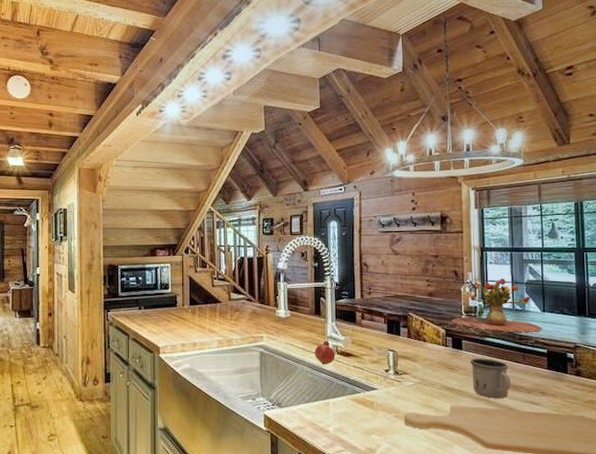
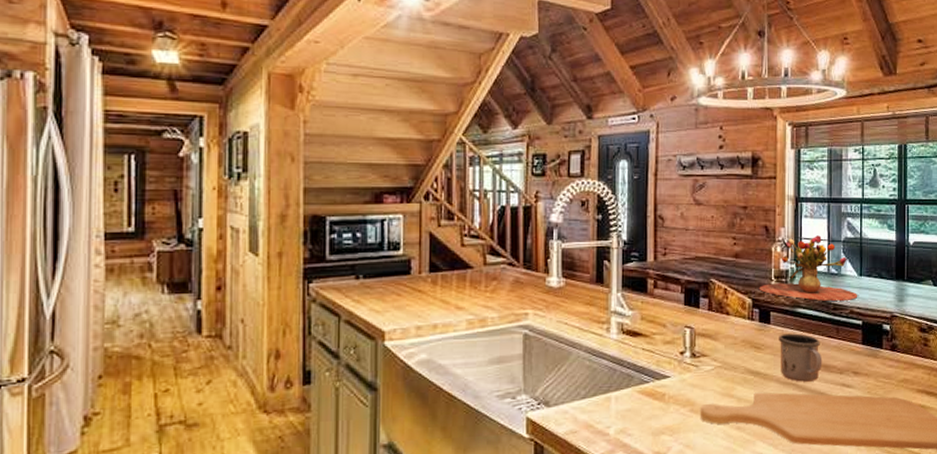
fruit: present [315,340,335,365] -> none [594,316,620,349]

